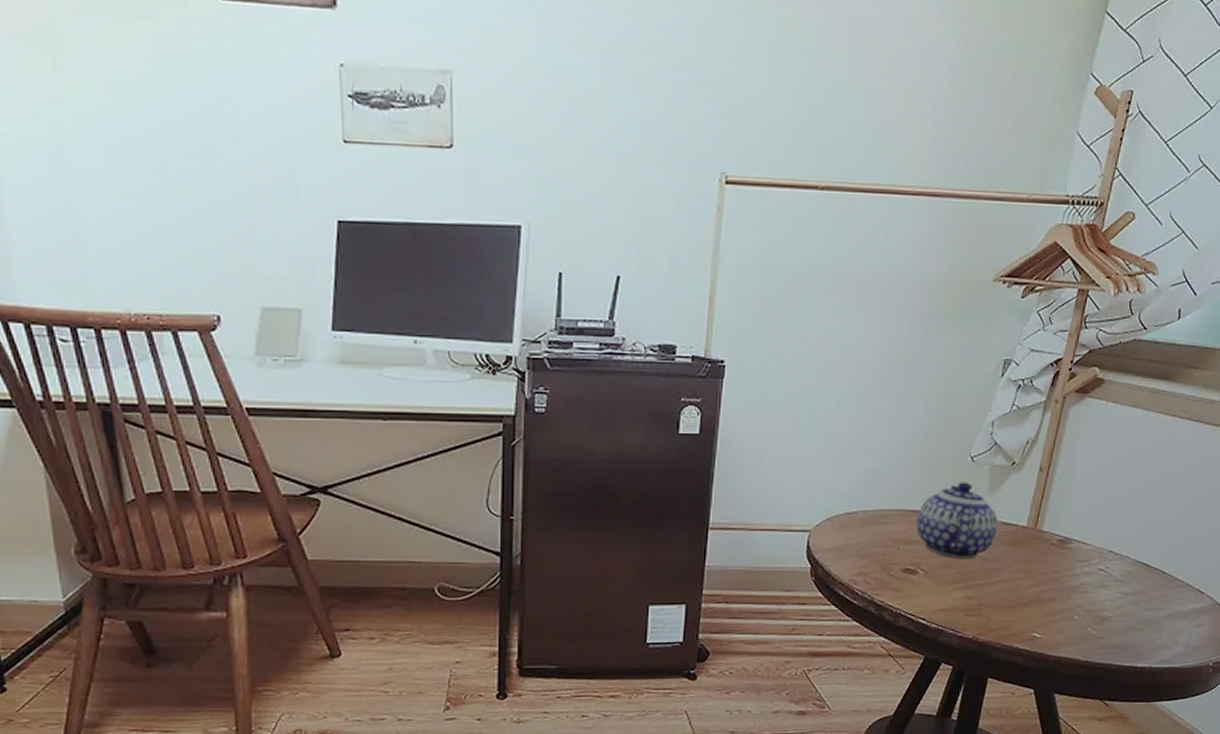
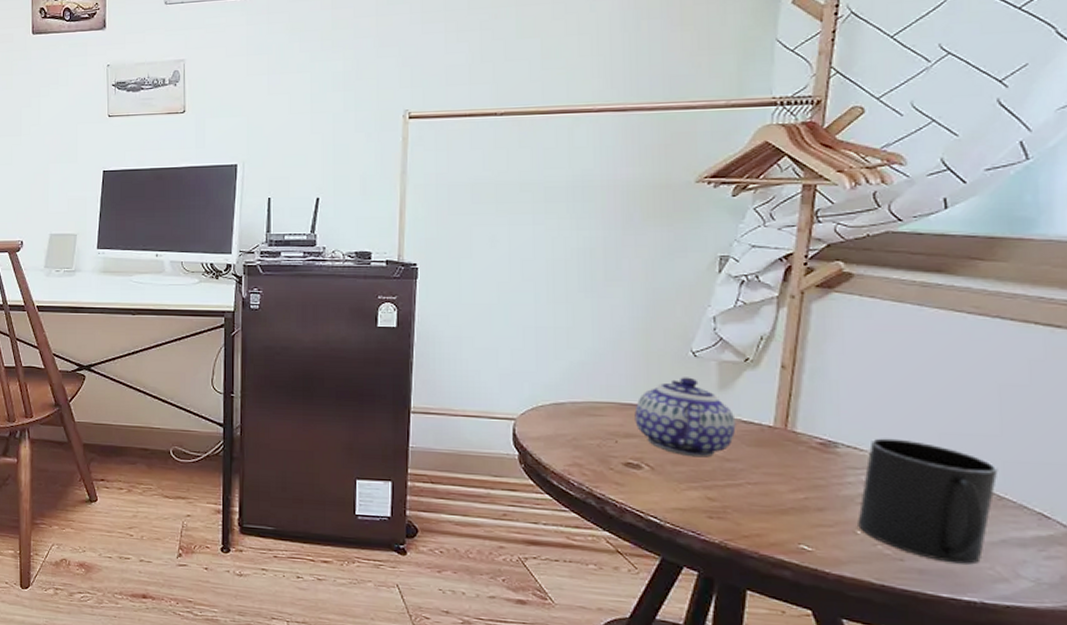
mug: none [1076,532,1178,637] -> present [858,438,998,565]

